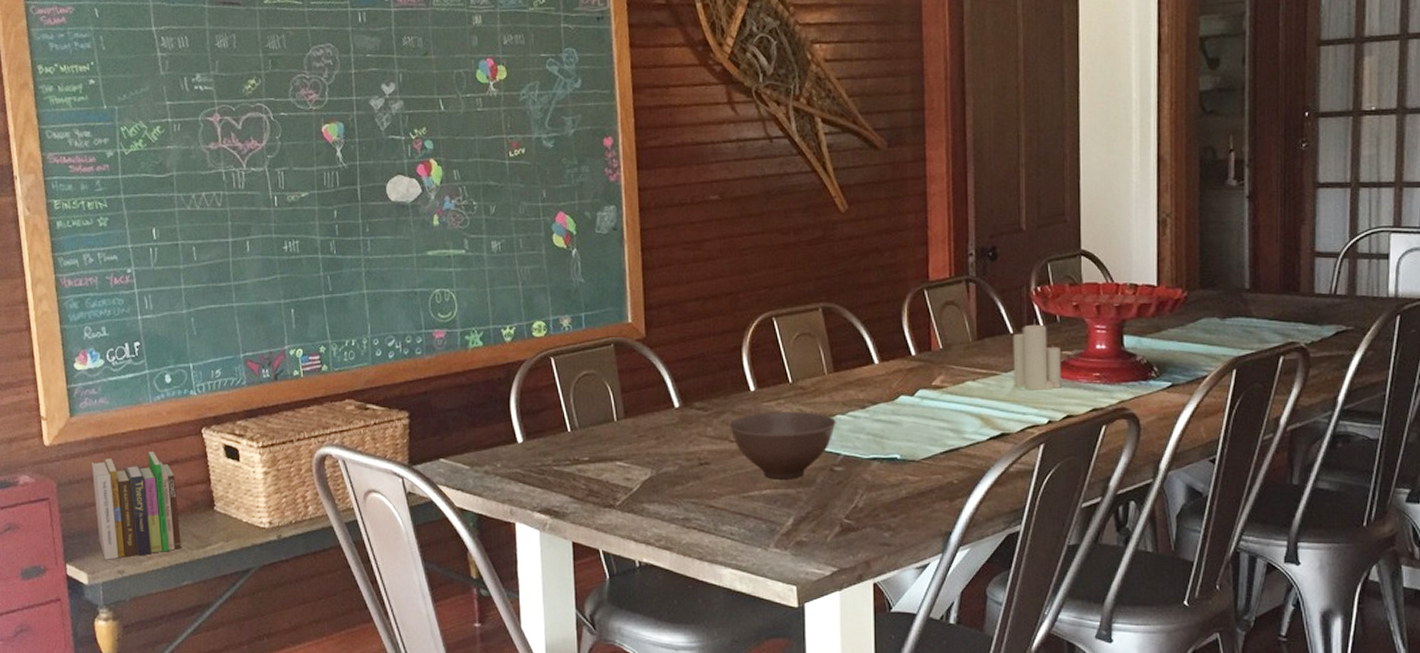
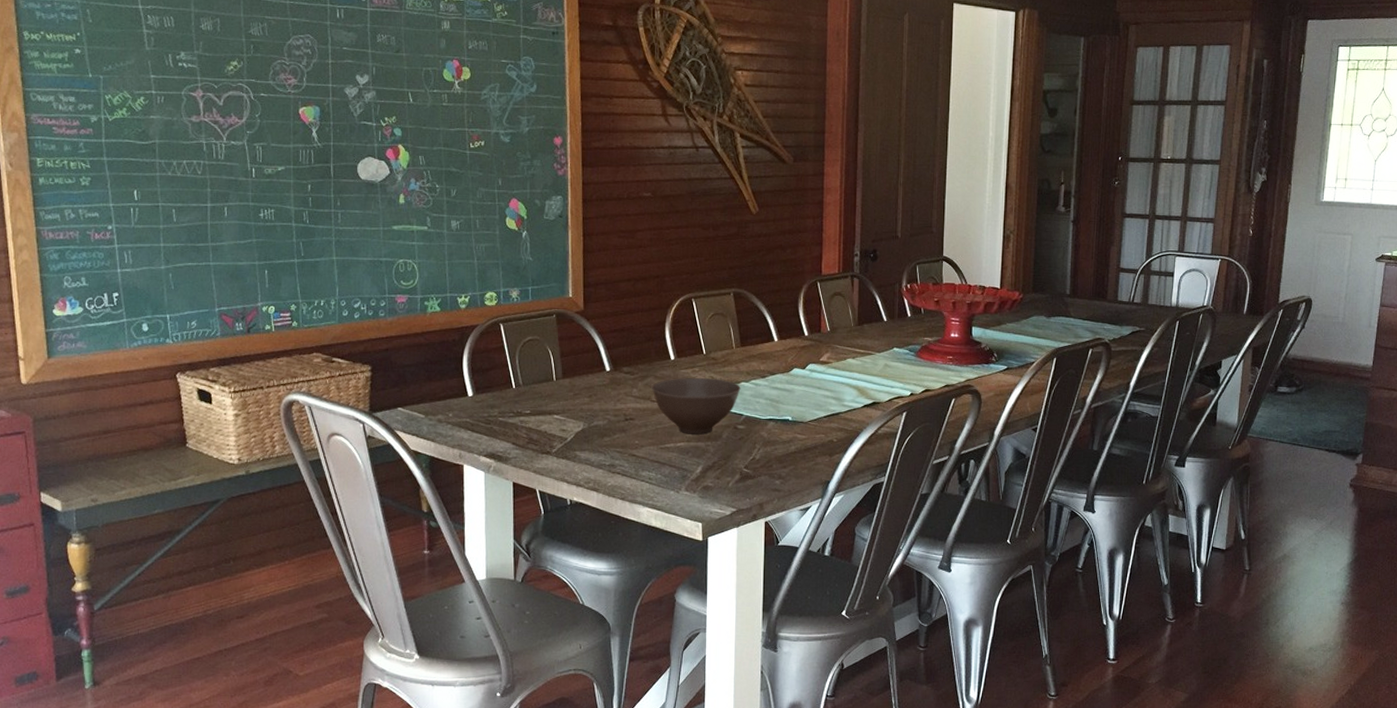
books: present [92,451,181,560] -> none [68,392,154,490]
candle: present [1013,319,1061,390] -> none [885,310,923,368]

